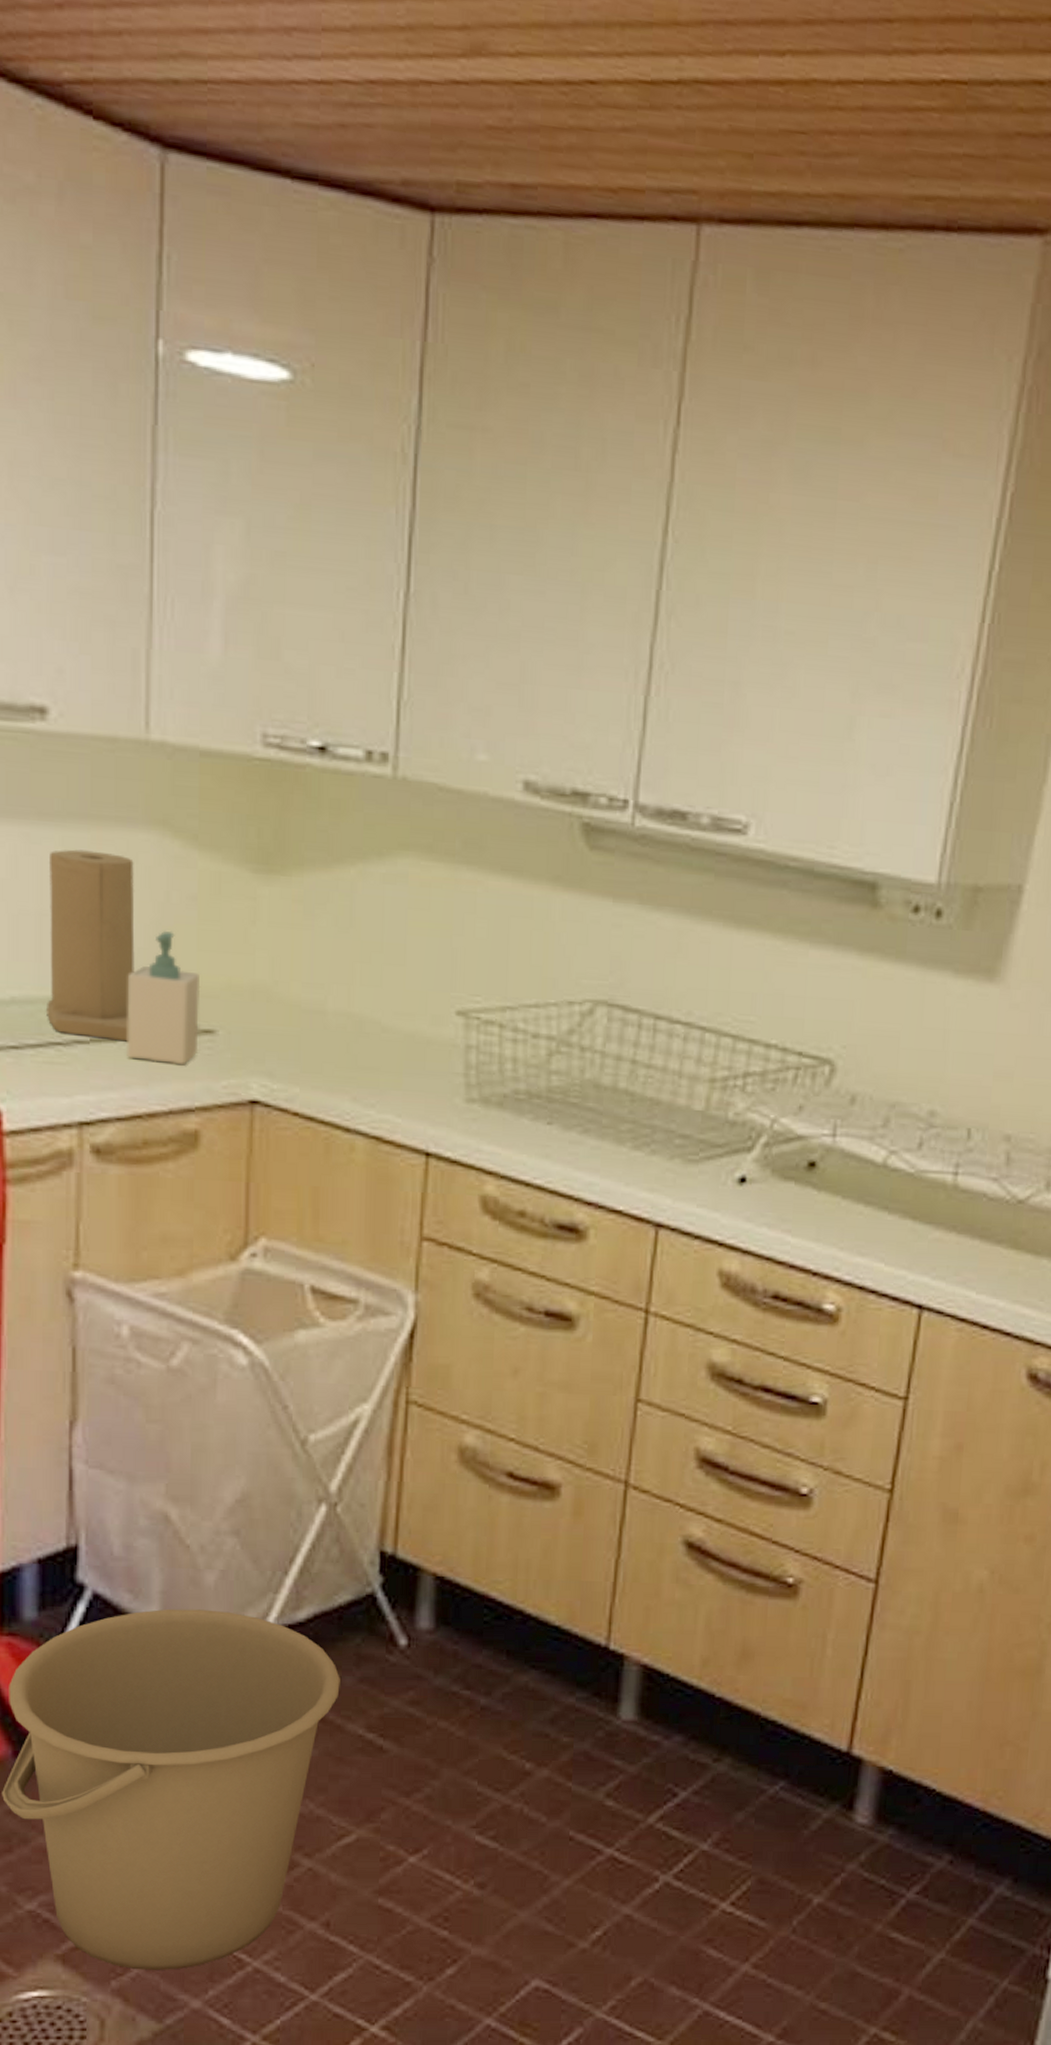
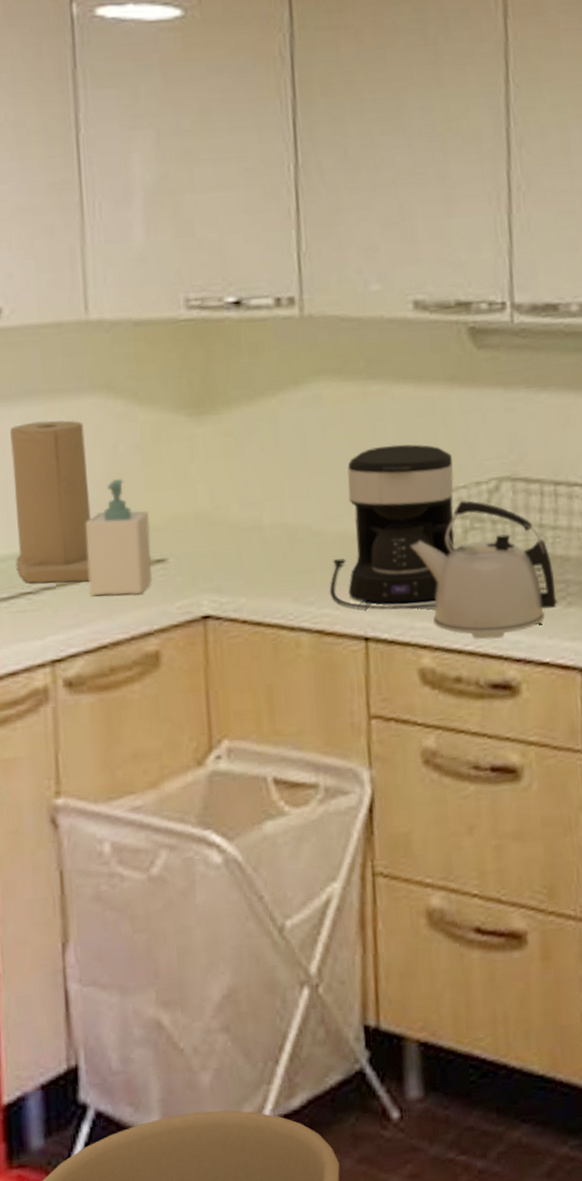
coffee maker: none [393,943,546,1133] -> present [330,444,455,611]
kettle: none [487,1020,641,1178] -> present [410,500,558,640]

